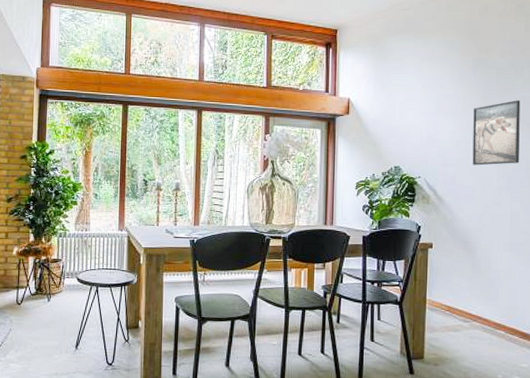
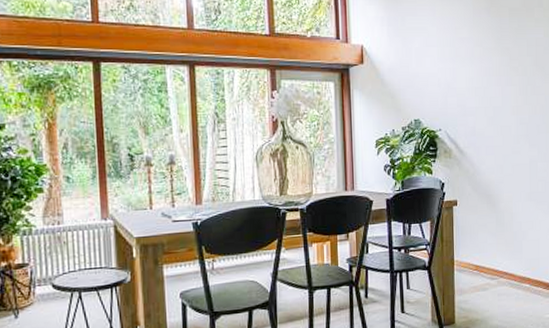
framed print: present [472,100,520,166] -> none [489,42,535,114]

